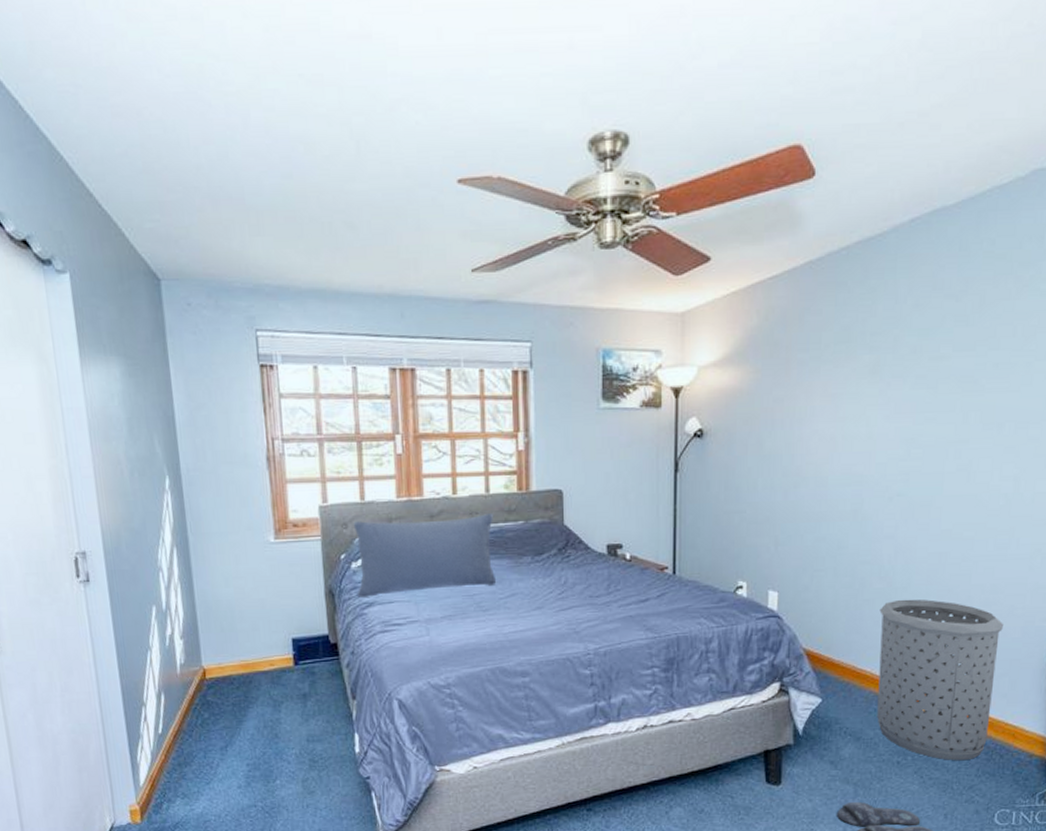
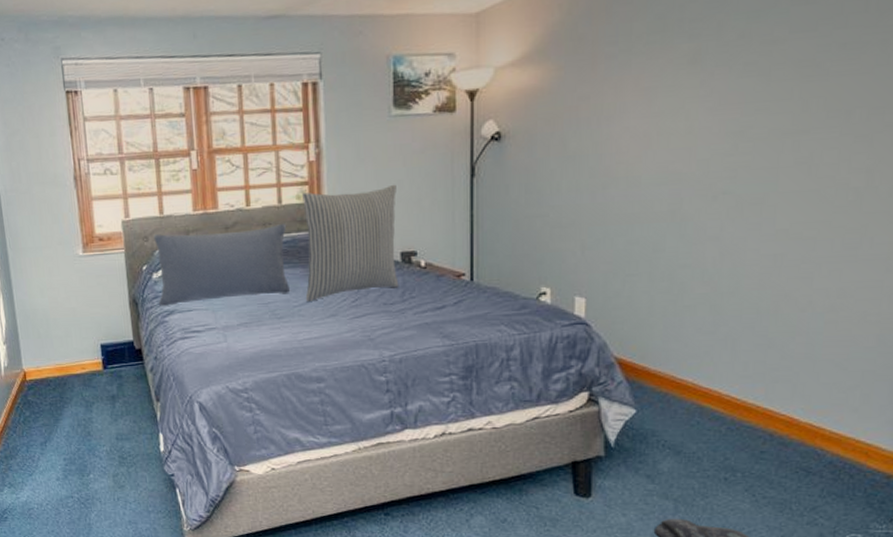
pillow: none [511,476,605,593] -> present [302,184,399,301]
laundry basket: present [877,599,1004,761] -> none [700,304,855,480]

